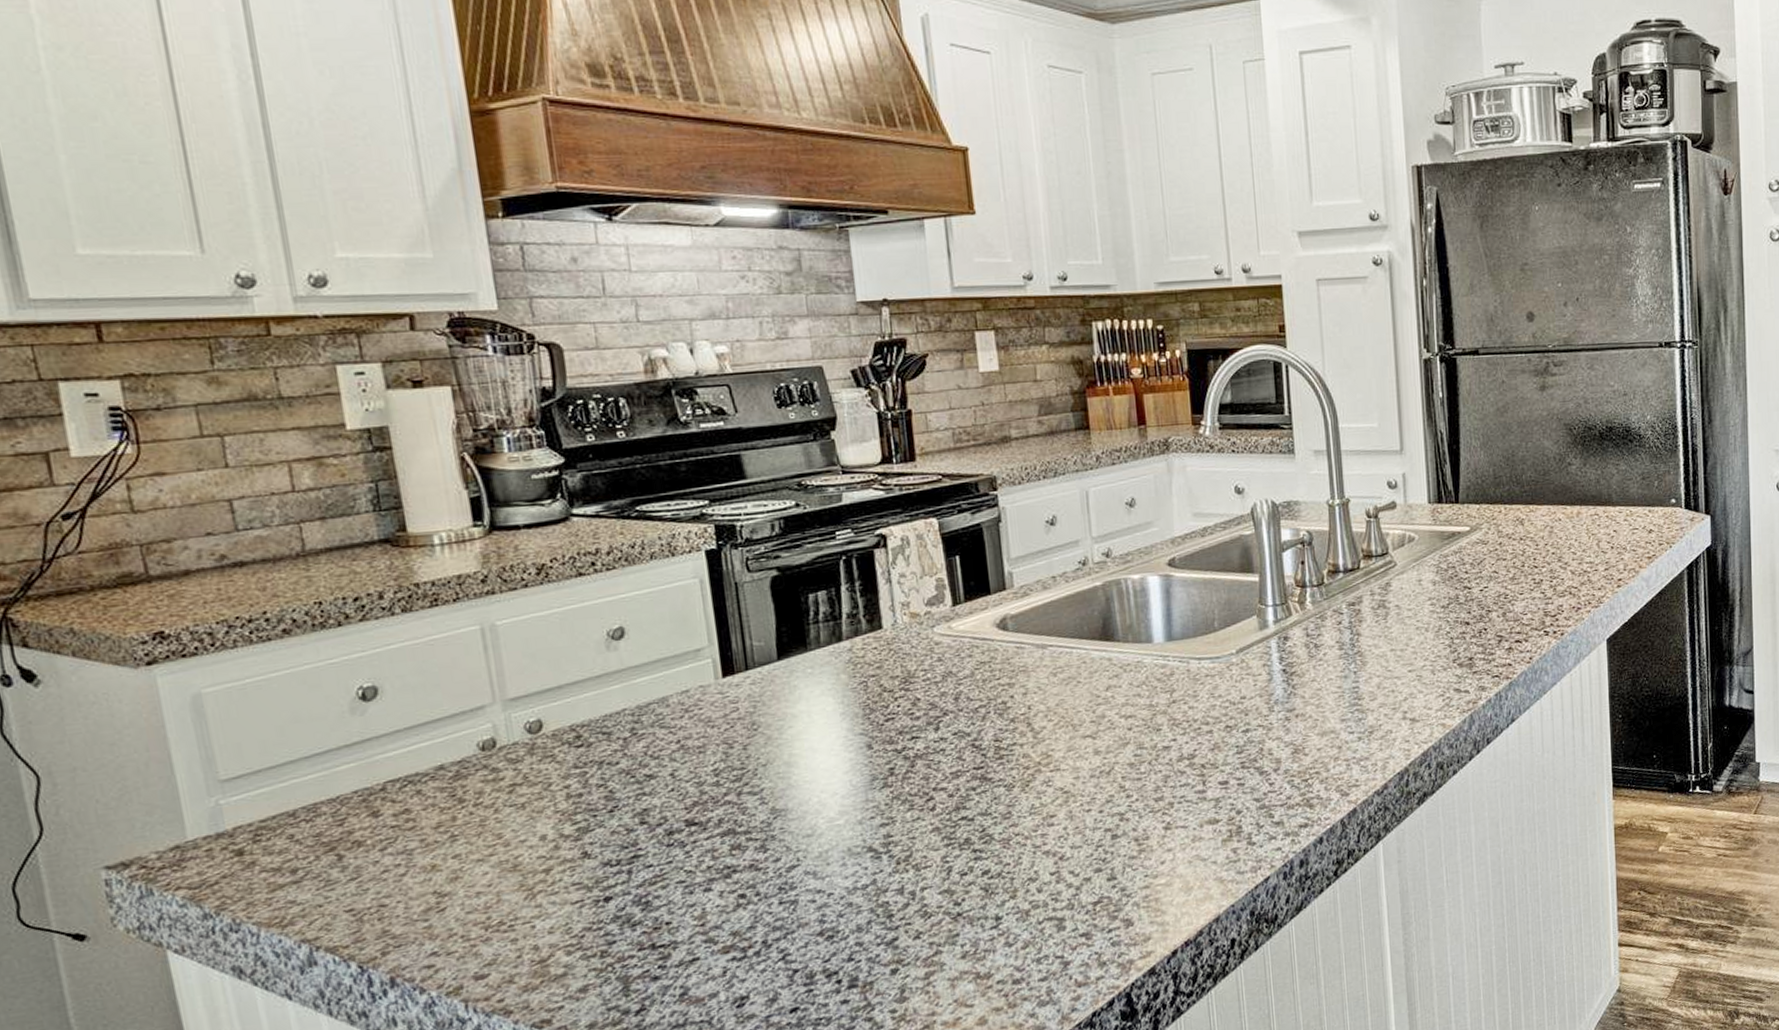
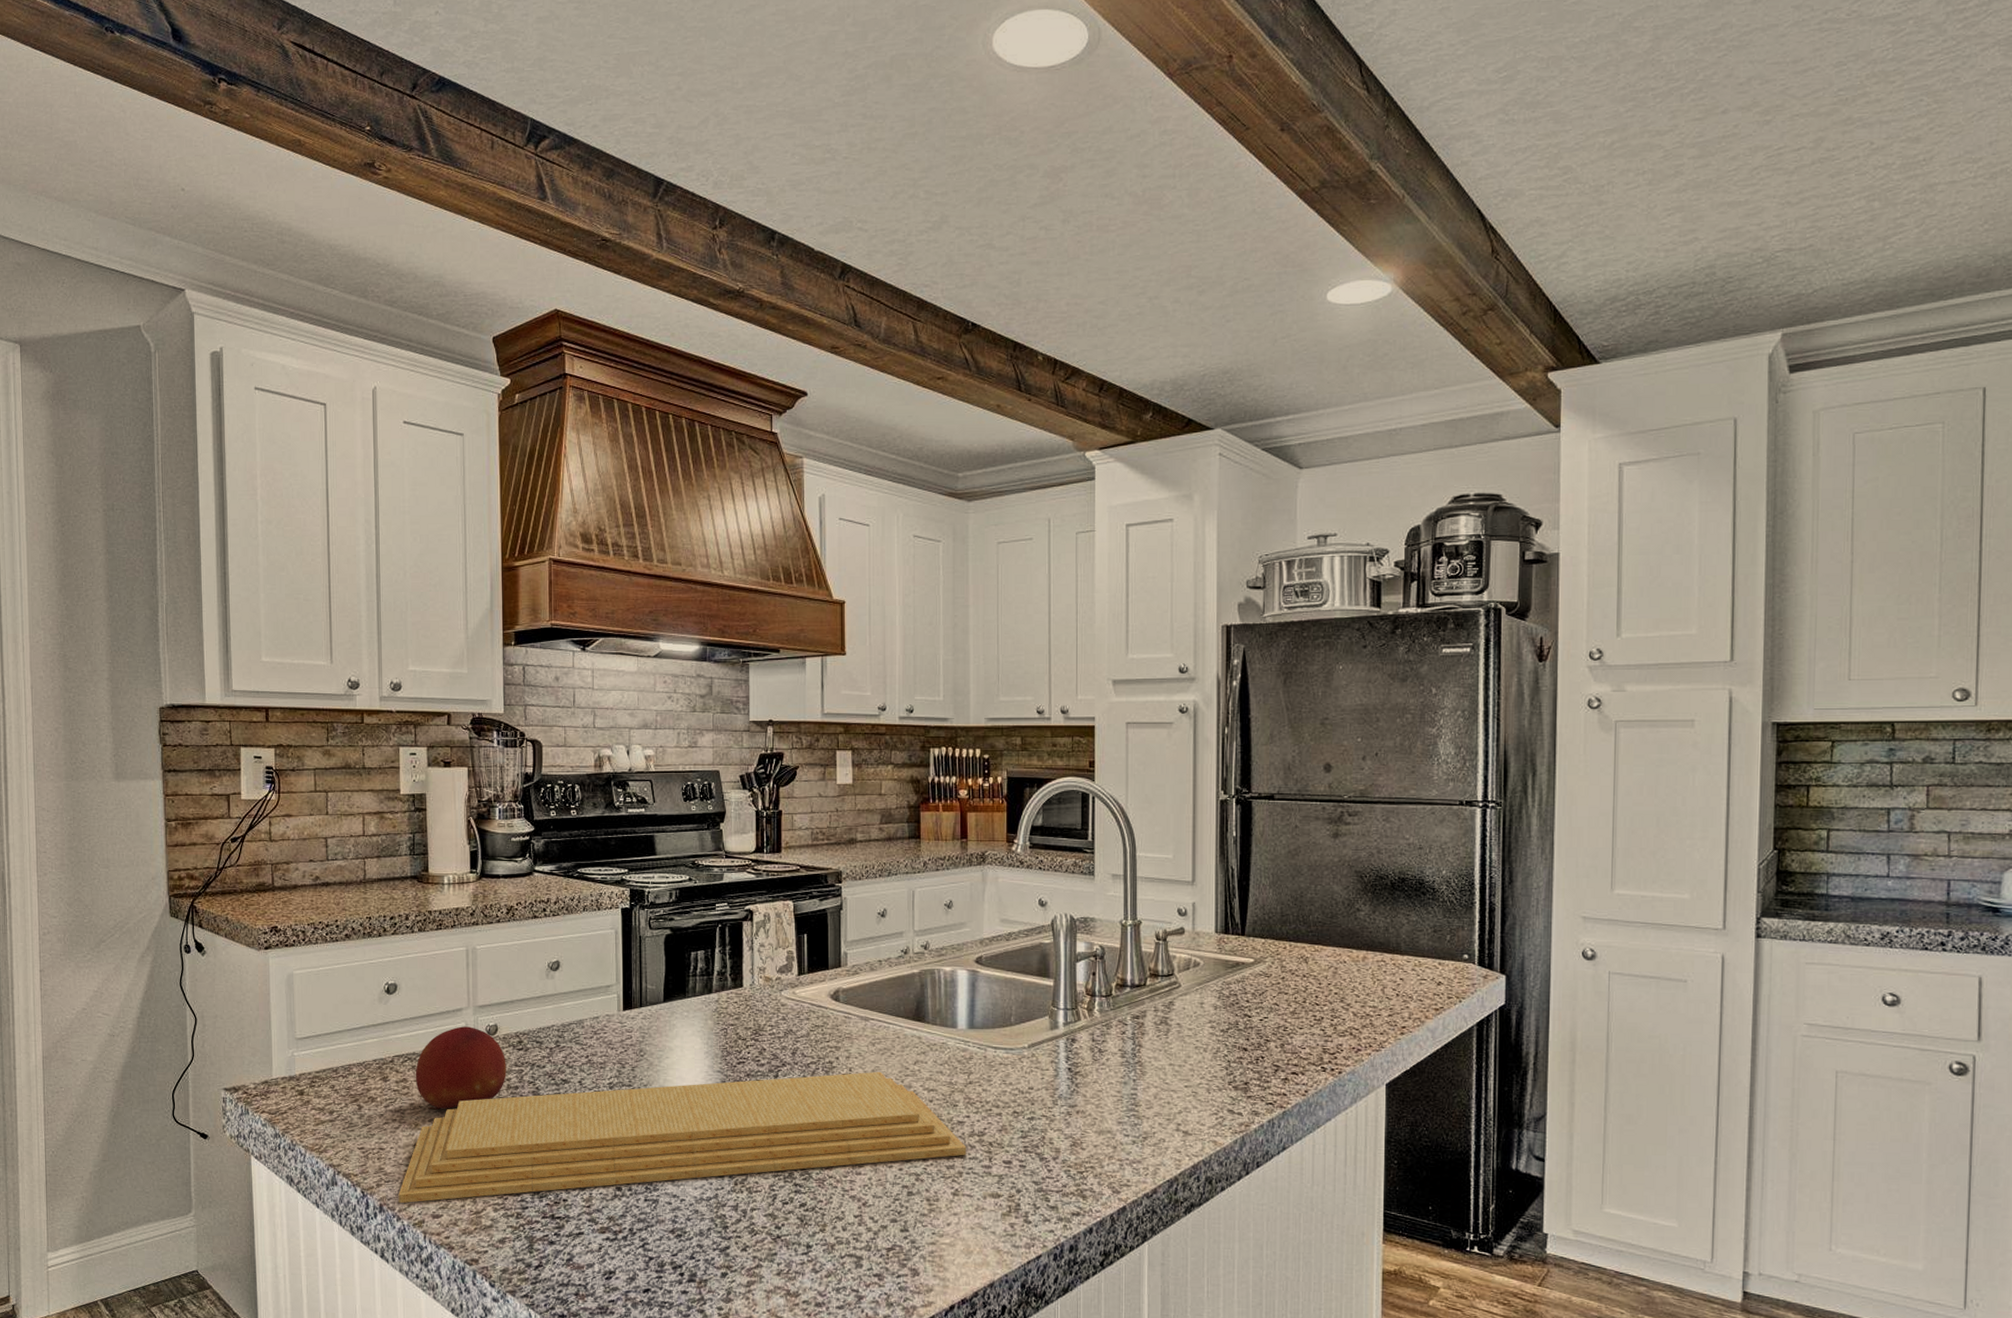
cutting board: none [417,704,1177,972] -> present [398,1071,967,1204]
fruit: none [422,727,564,844] -> present [415,1026,506,1111]

